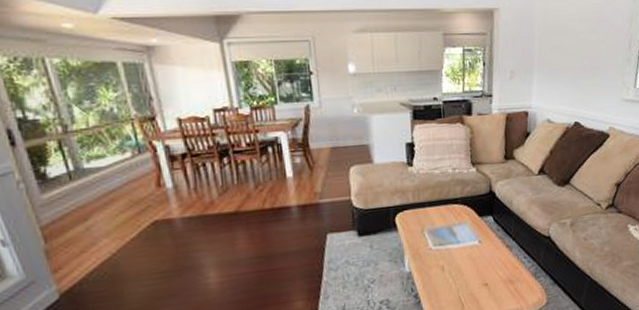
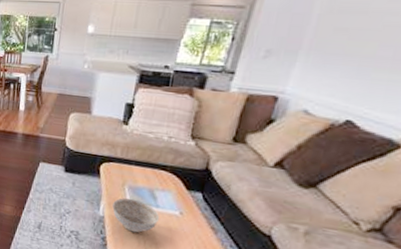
decorative bowl: none [417,242,463,278] -> present [112,198,160,233]

